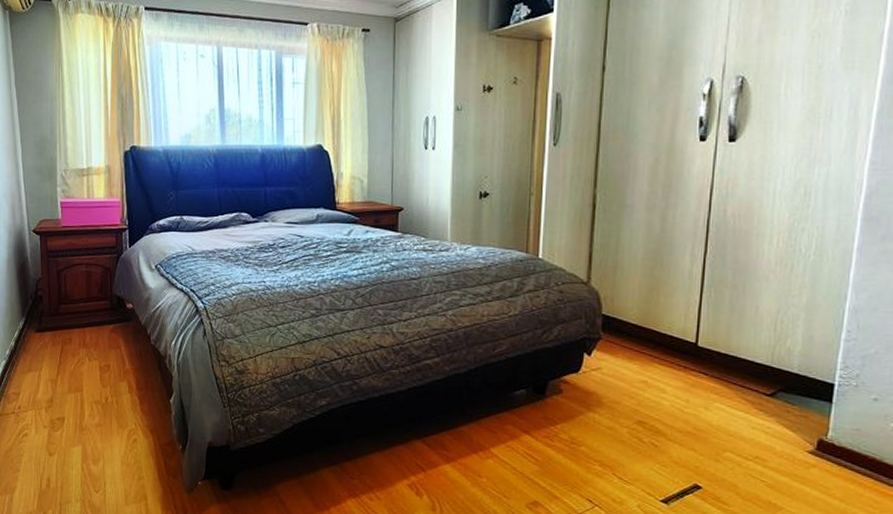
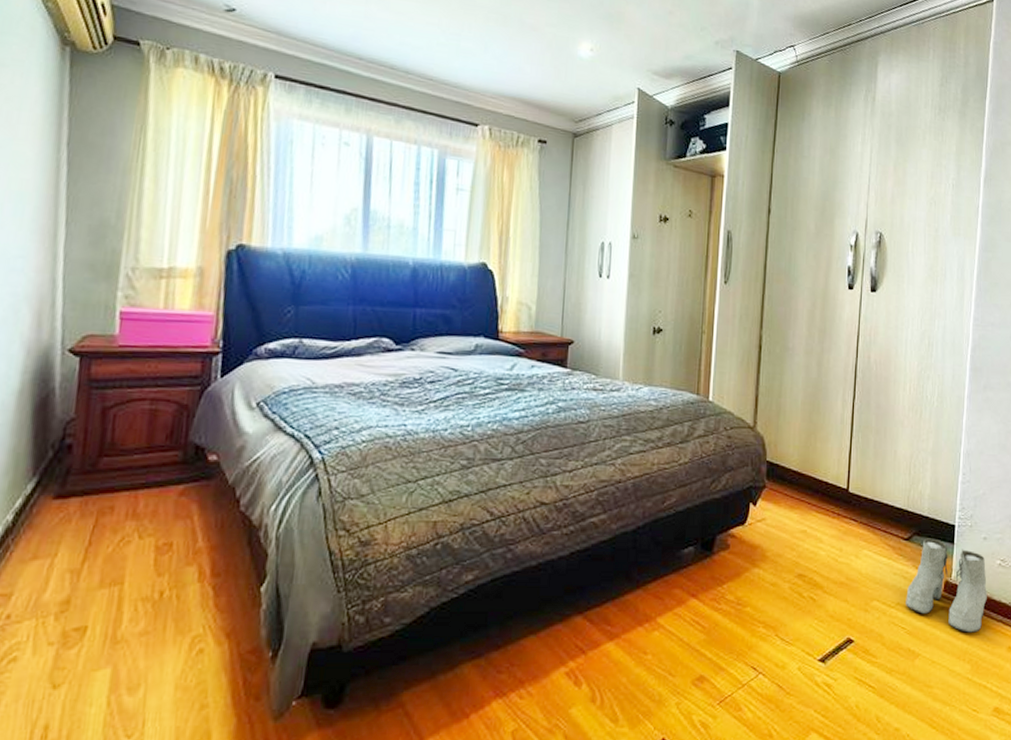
boots: none [766,395,876,494] -> present [906,538,987,633]

